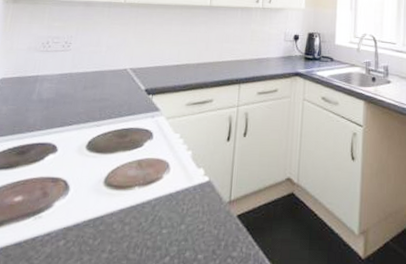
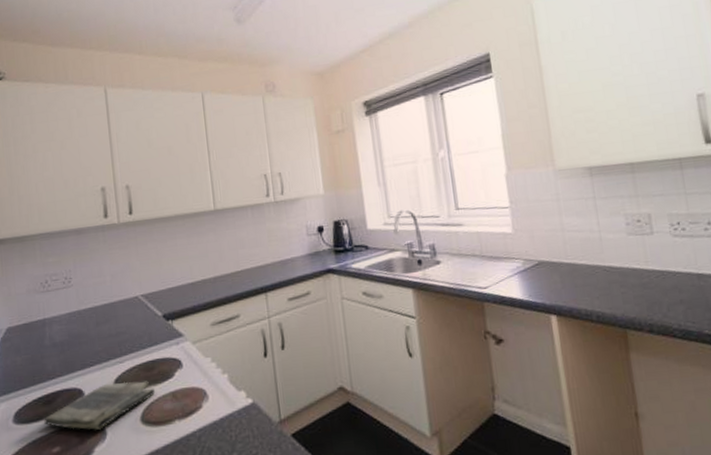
dish towel: none [13,143,124,186] -> present [44,381,156,430]

